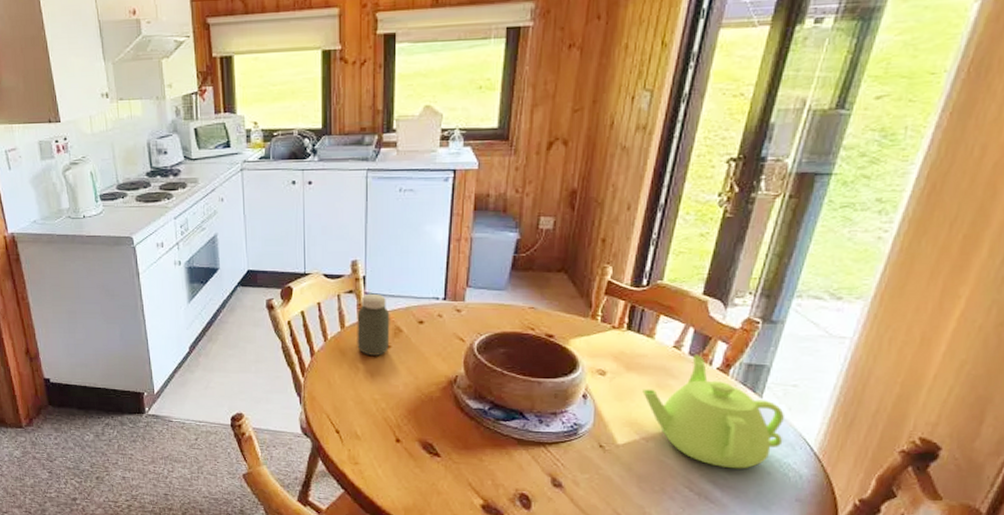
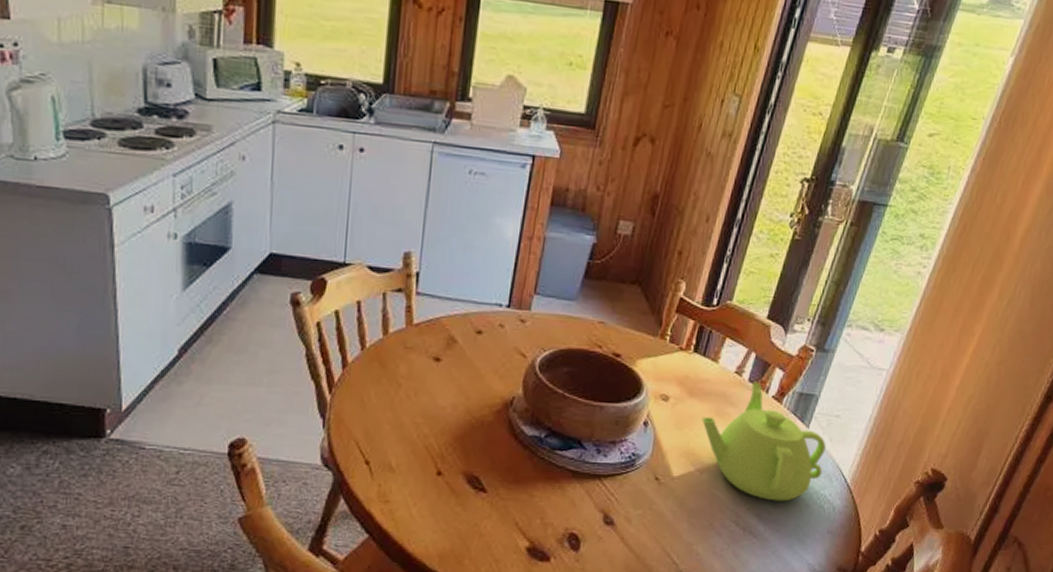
jar: present [357,293,390,356] -> none [401,294,444,370]

